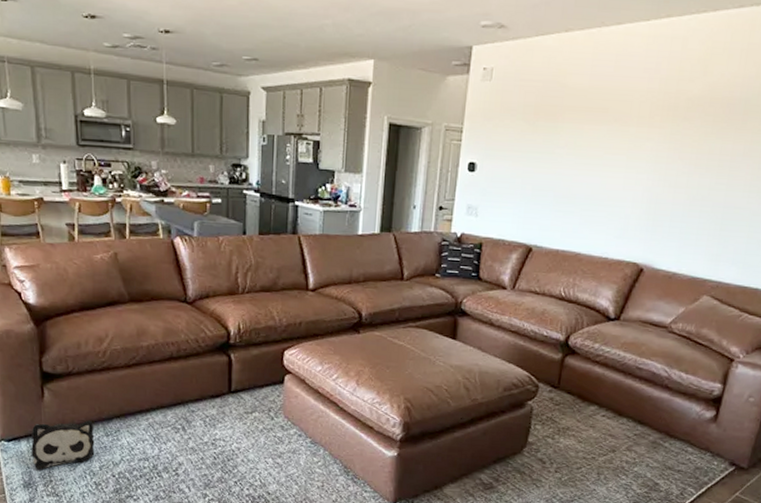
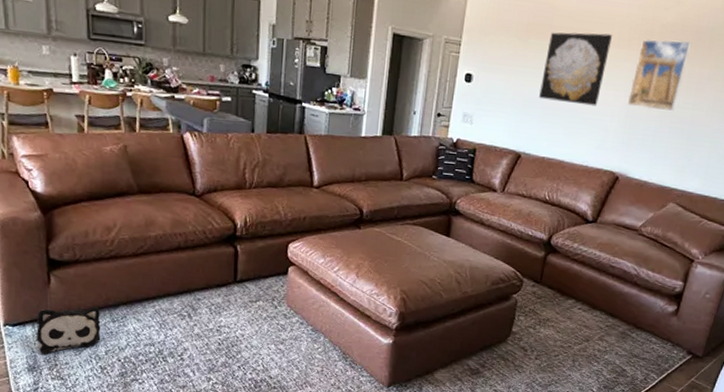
wall art: none [550,111,632,192] -> present [539,32,613,106]
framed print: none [651,114,723,193] -> present [628,38,692,111]

